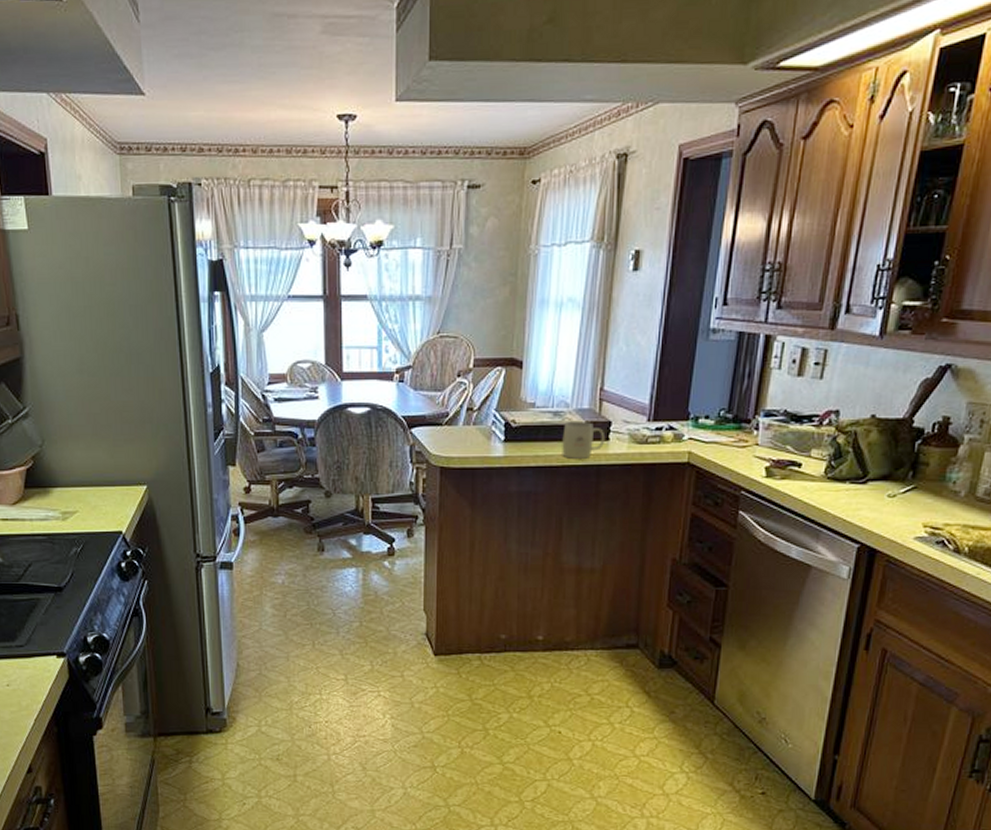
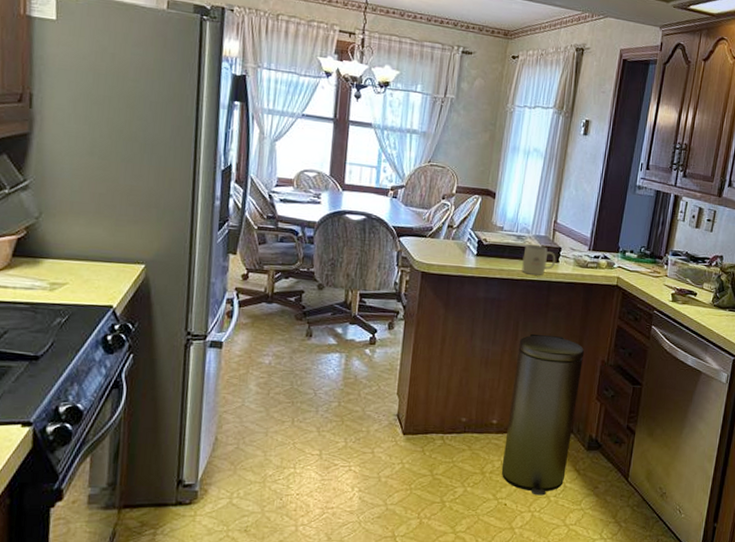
pedal bin: none [552,532,649,722] -> present [501,334,585,496]

